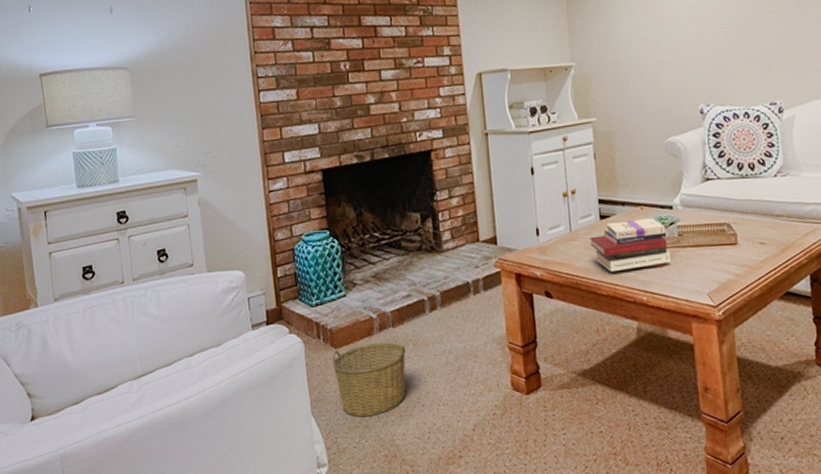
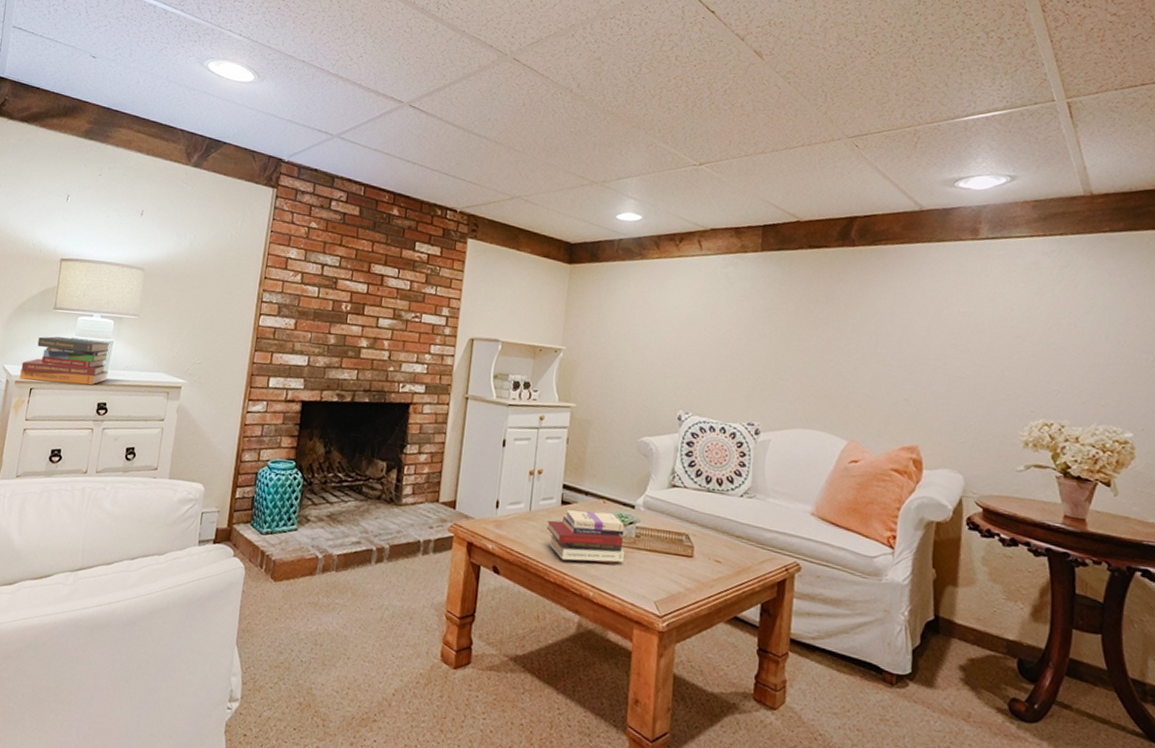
books: none [29,150,119,204] -> present [19,336,110,386]
basket: present [332,342,406,417] -> none [267,582,344,659]

